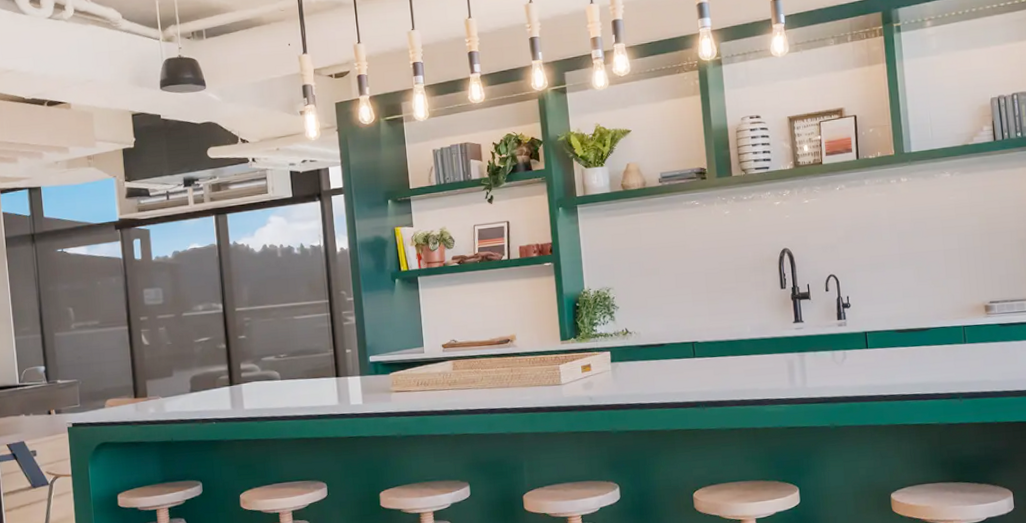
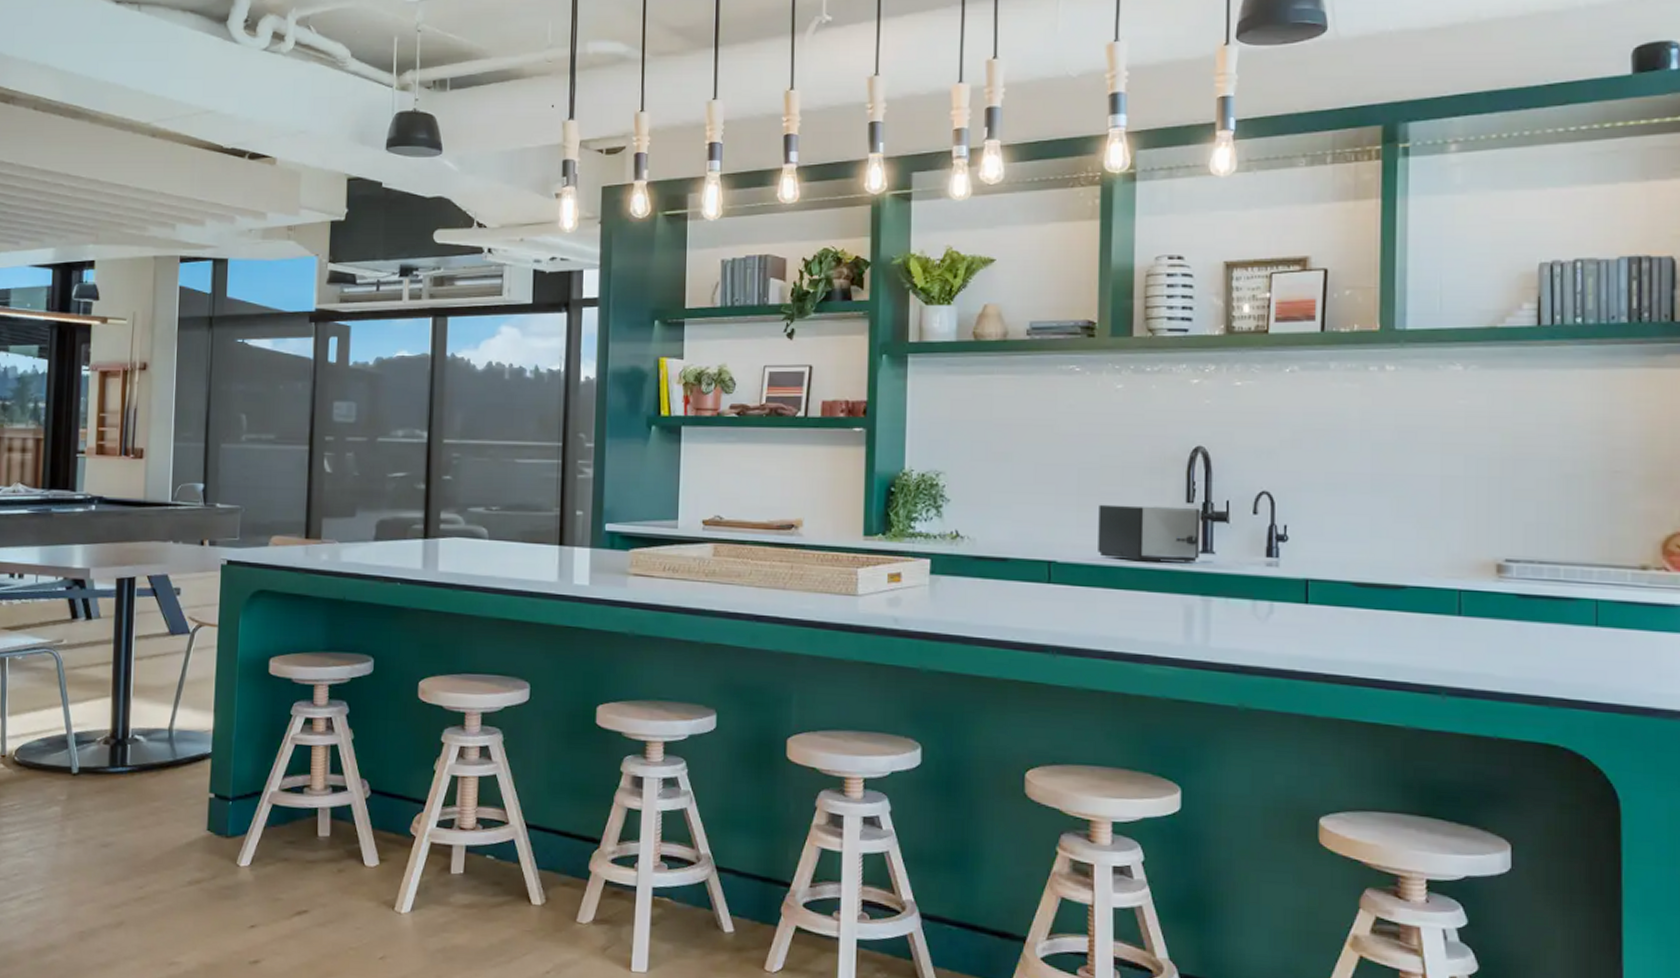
toaster: none [722,292,793,334] -> present [1098,504,1200,564]

